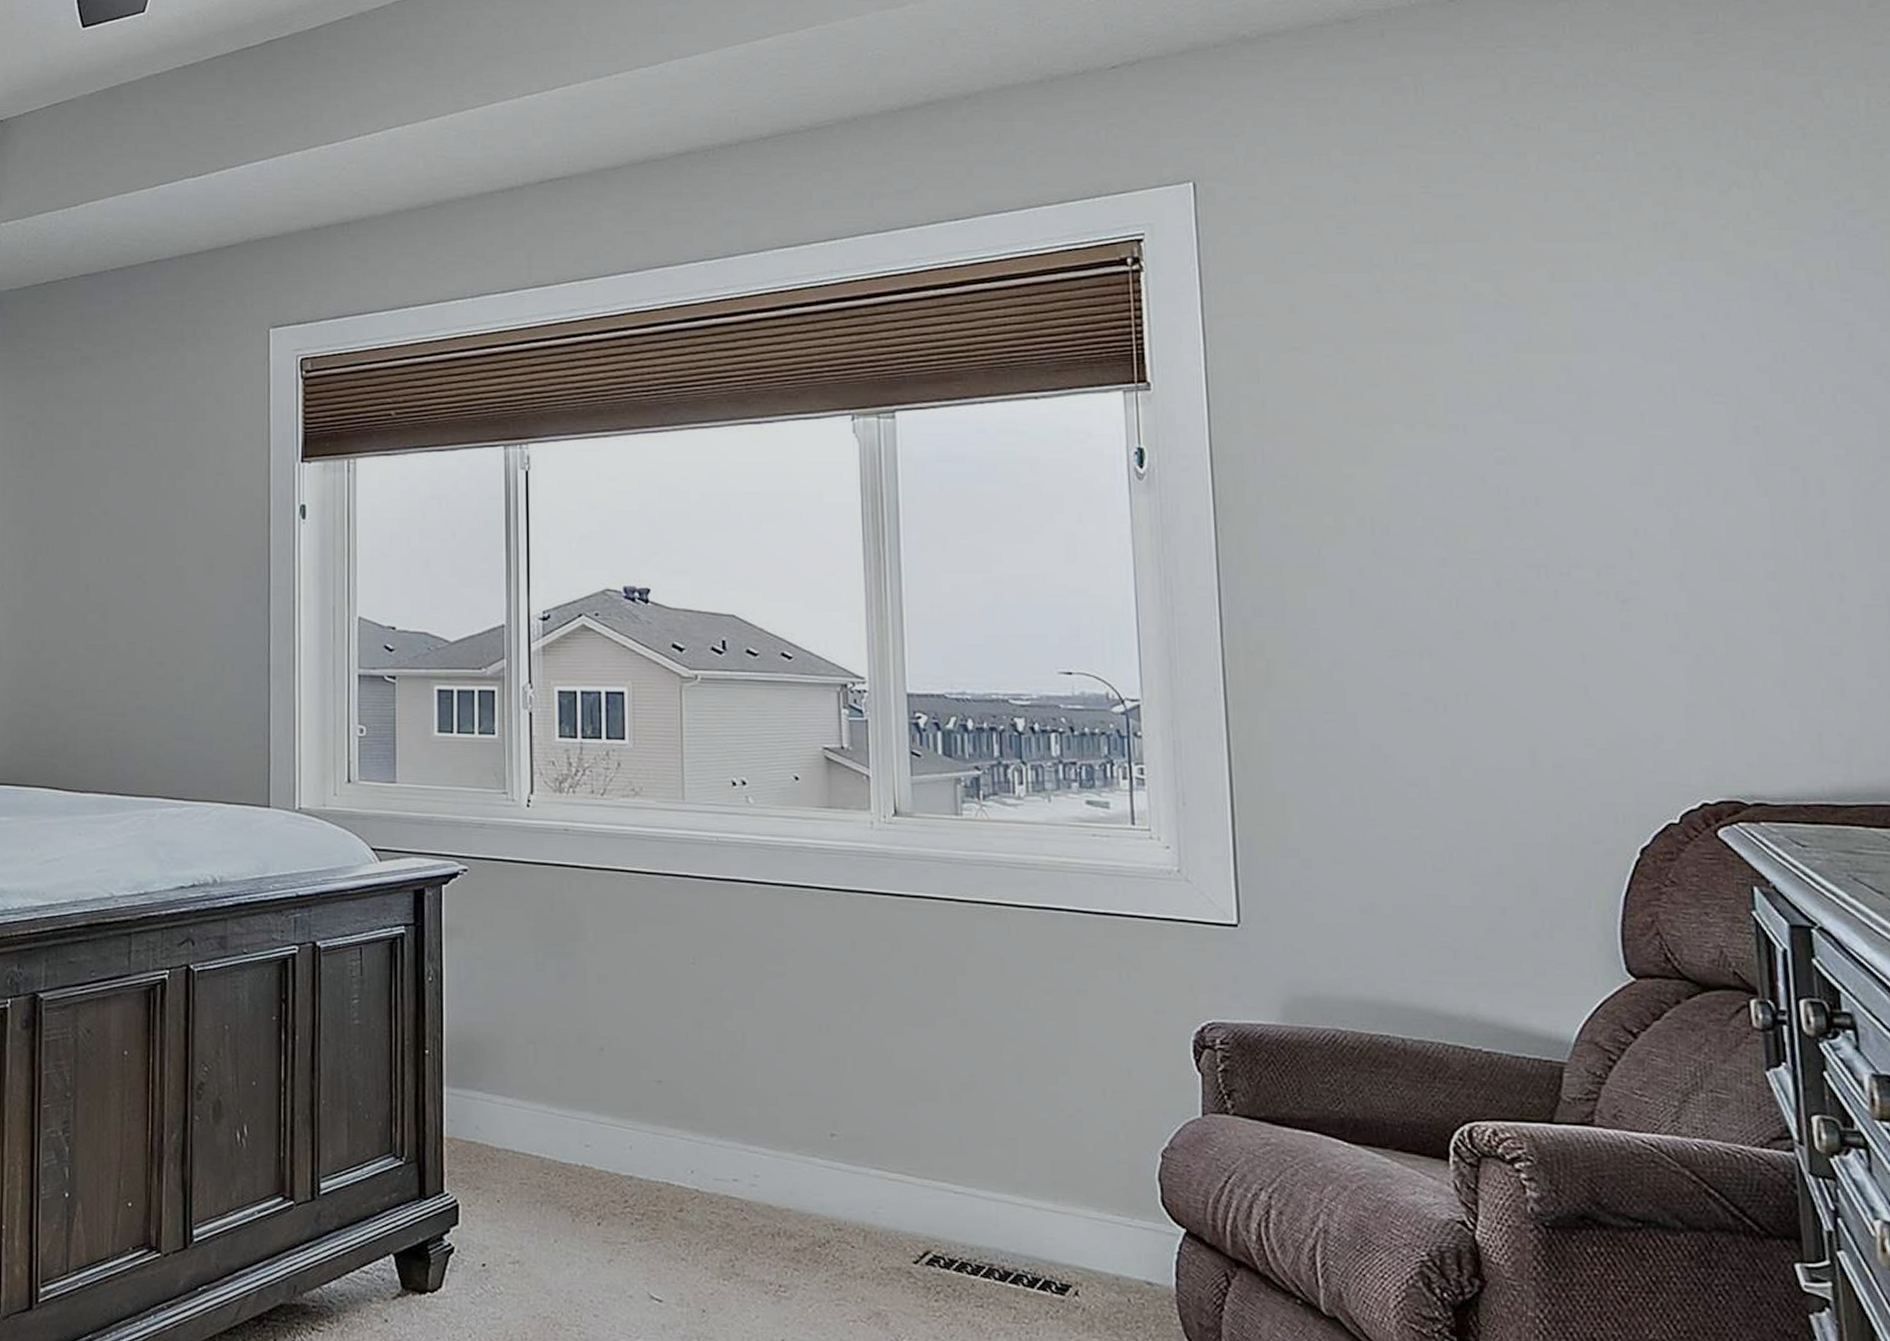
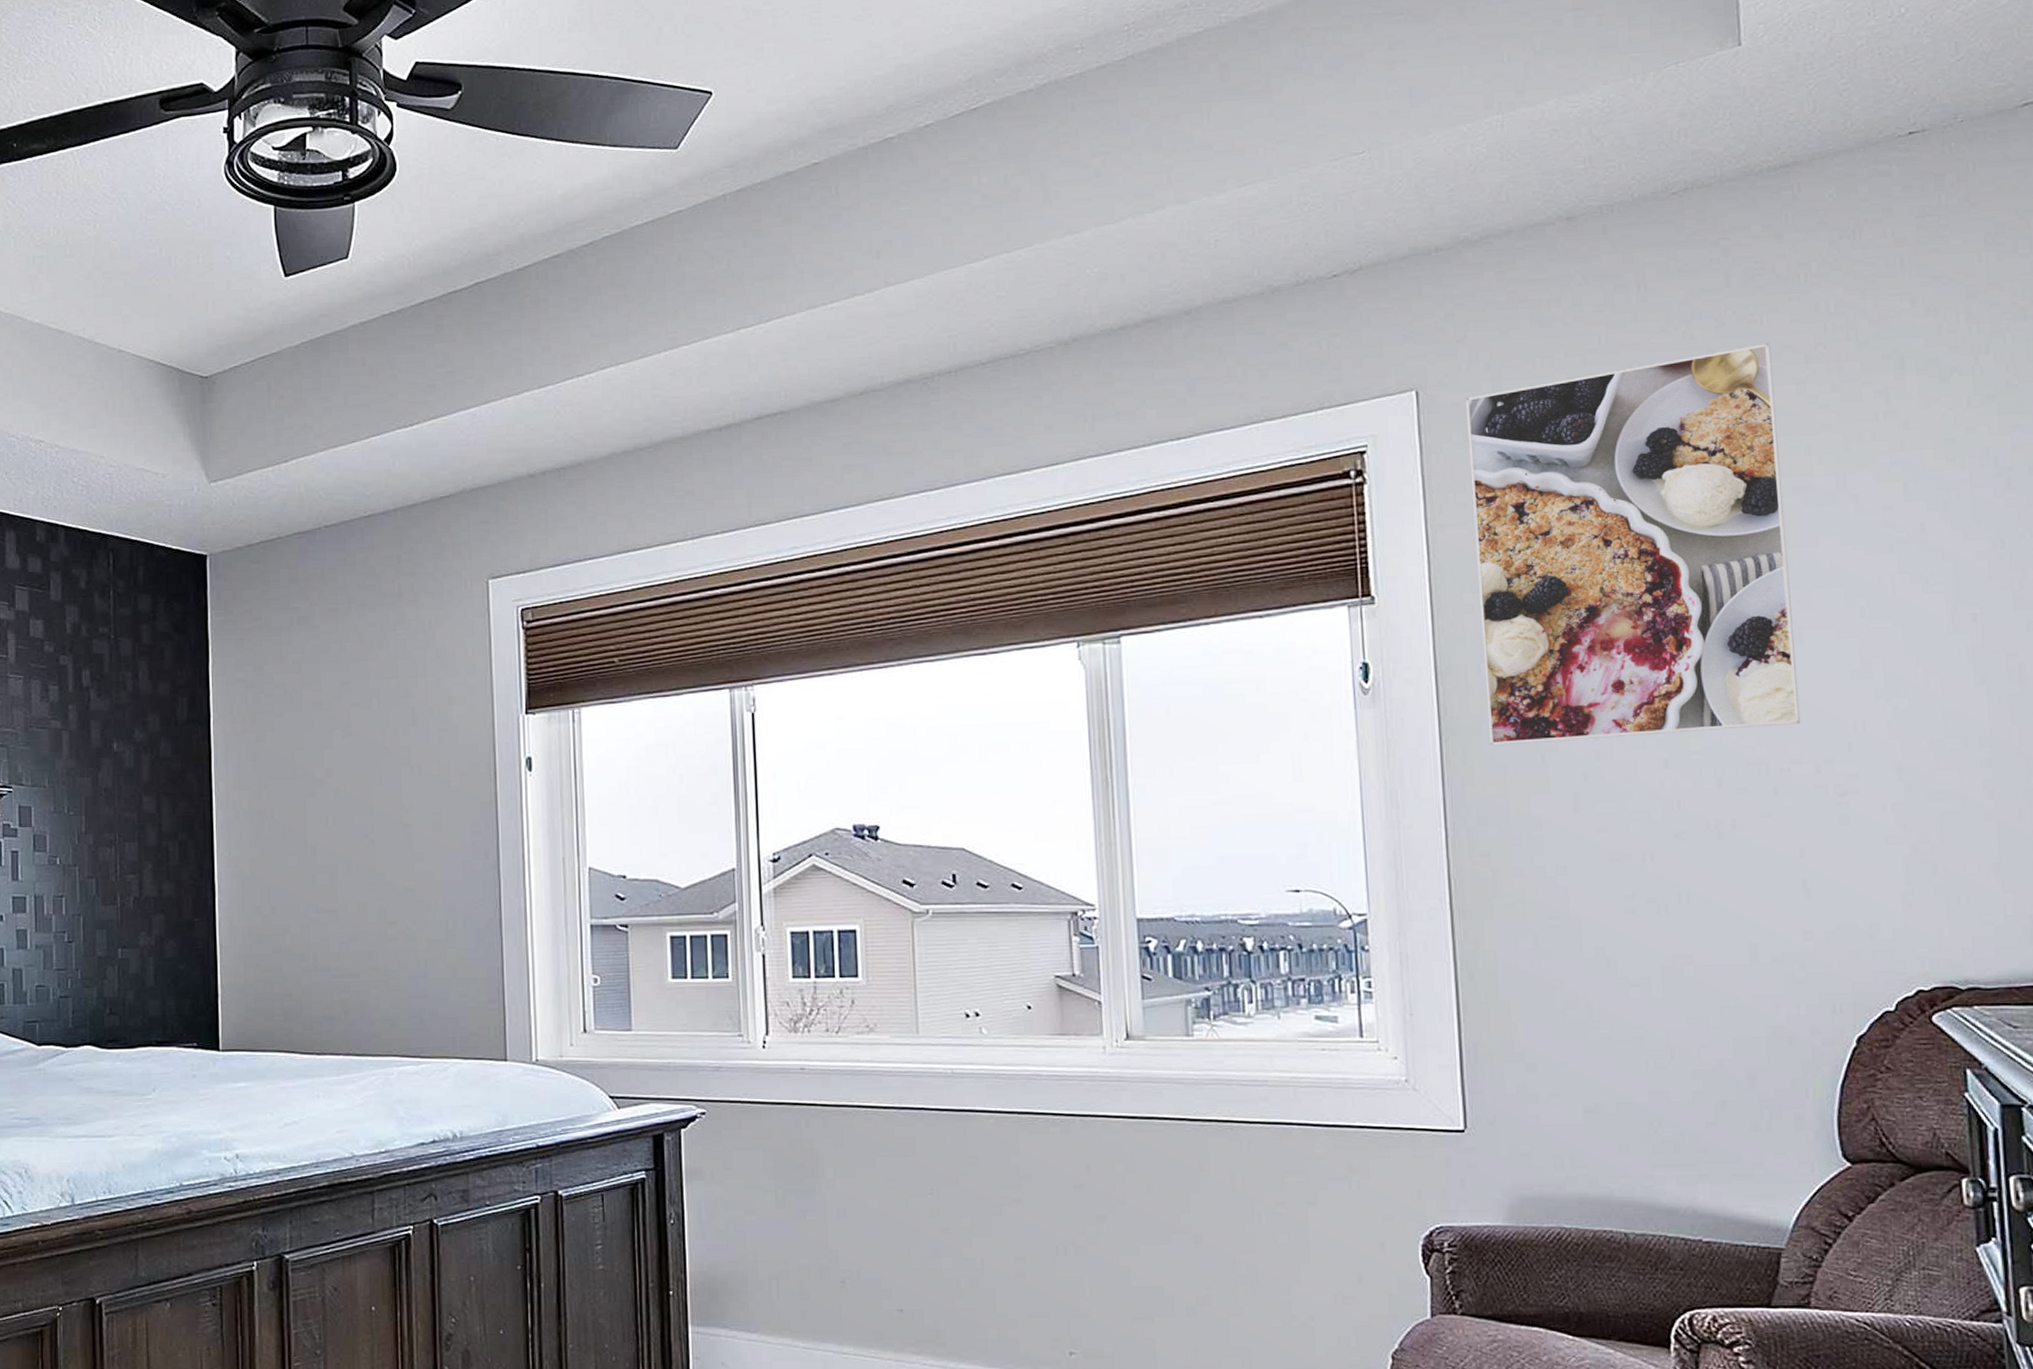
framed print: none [1243,150,1581,537] -> present [1466,343,1801,746]

